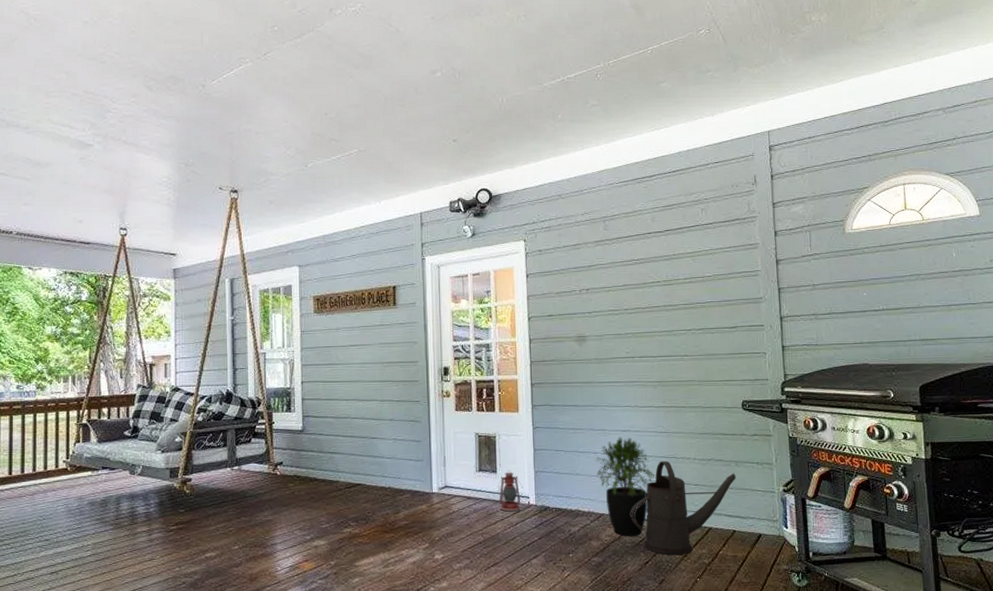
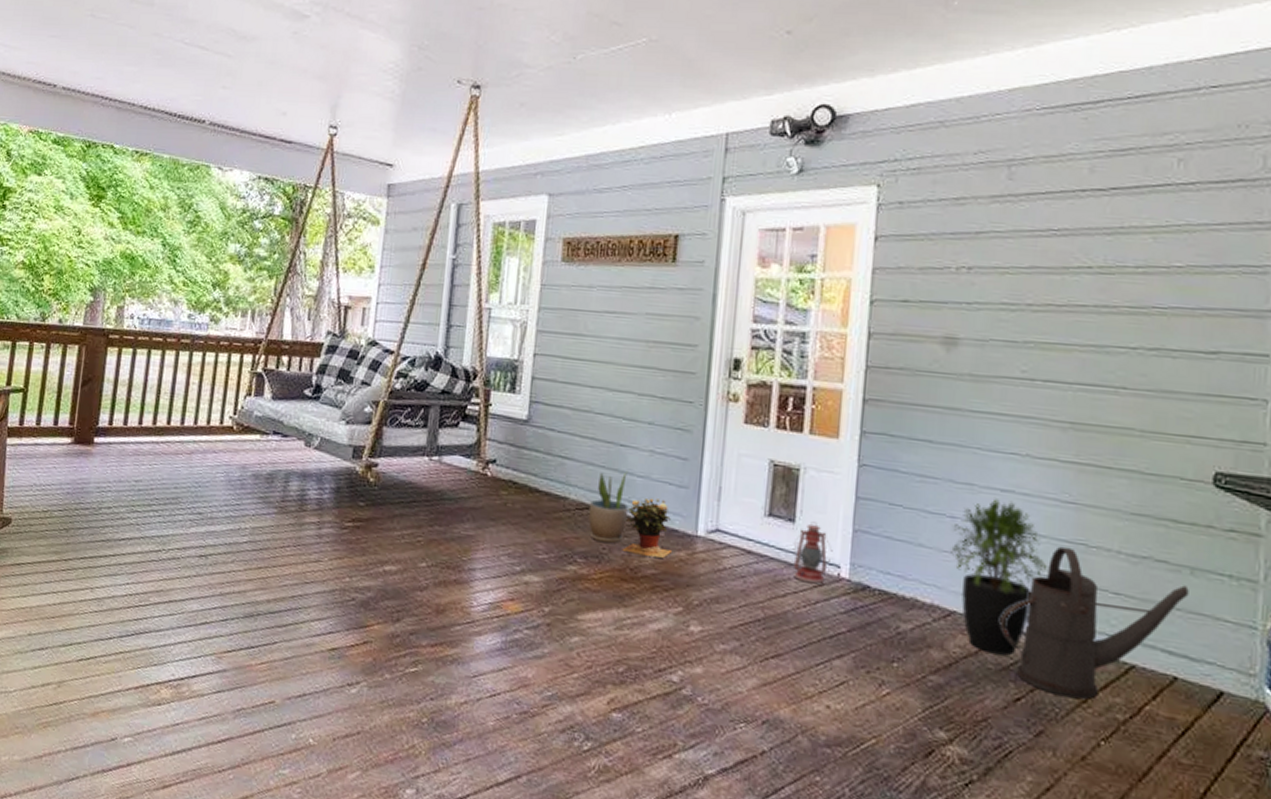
potted plant: none [354,456,383,509] -> present [588,472,629,544]
flower arrangement: none [381,471,416,513] -> present [622,498,671,558]

